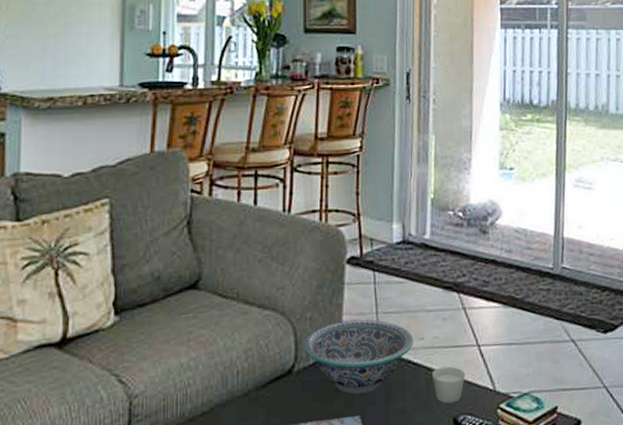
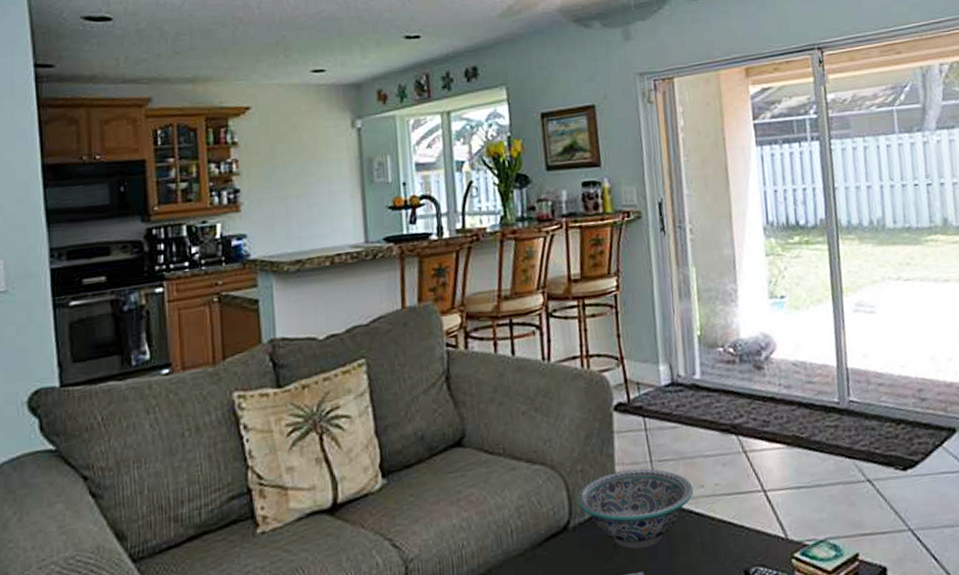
candle: present [431,366,466,404] -> none [716,514,754,556]

